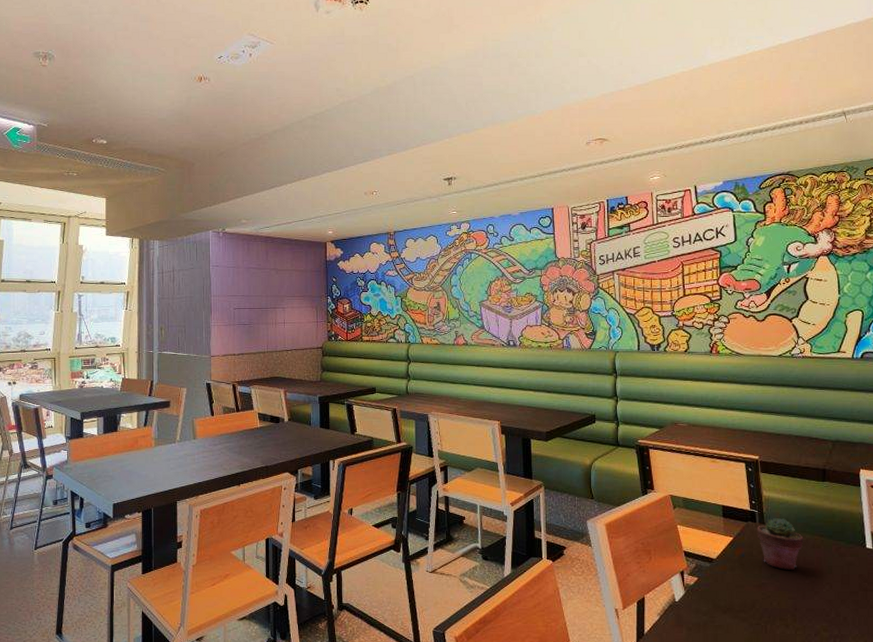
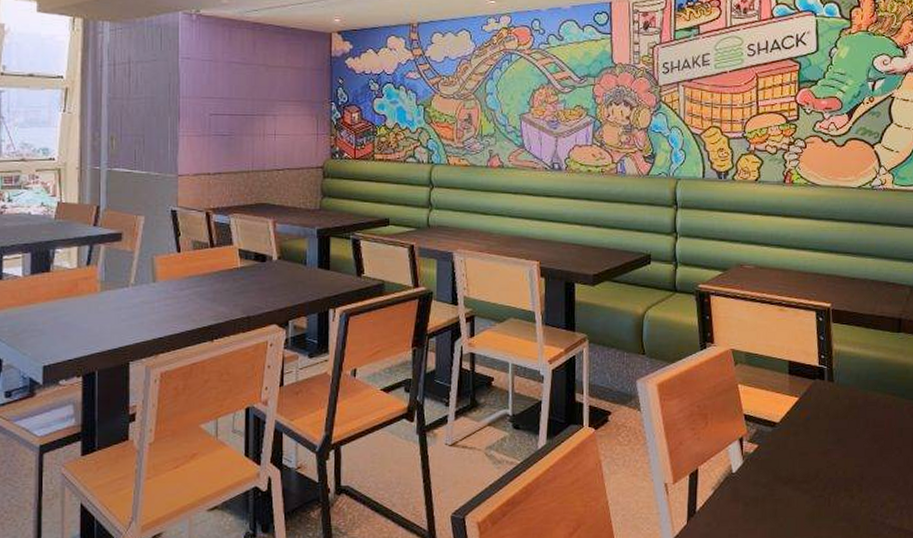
potted succulent: present [757,518,804,570] -> none [824,375,875,434]

